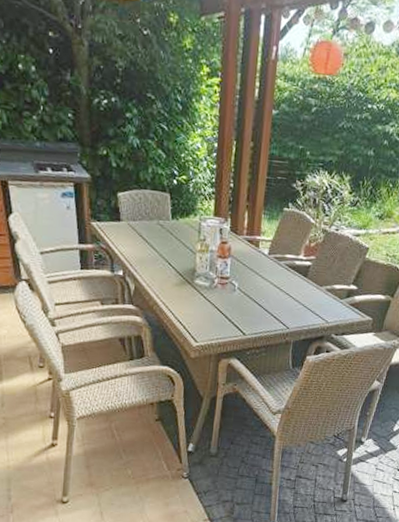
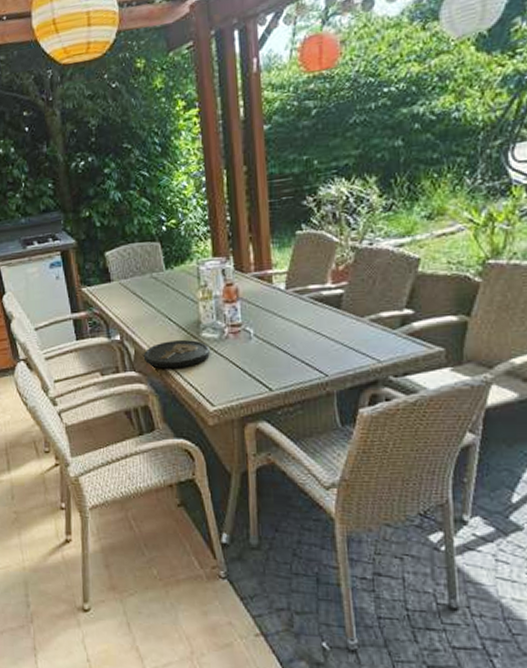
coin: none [142,282,200,308] -> present [143,339,210,369]

